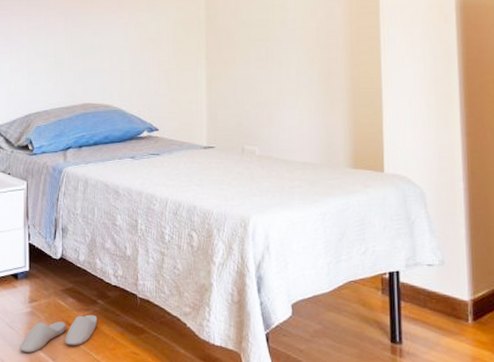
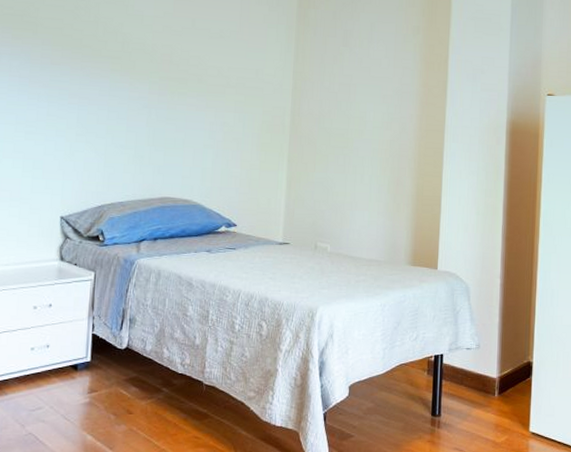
slippers: present [20,314,98,353] -> none [74,402,161,443]

